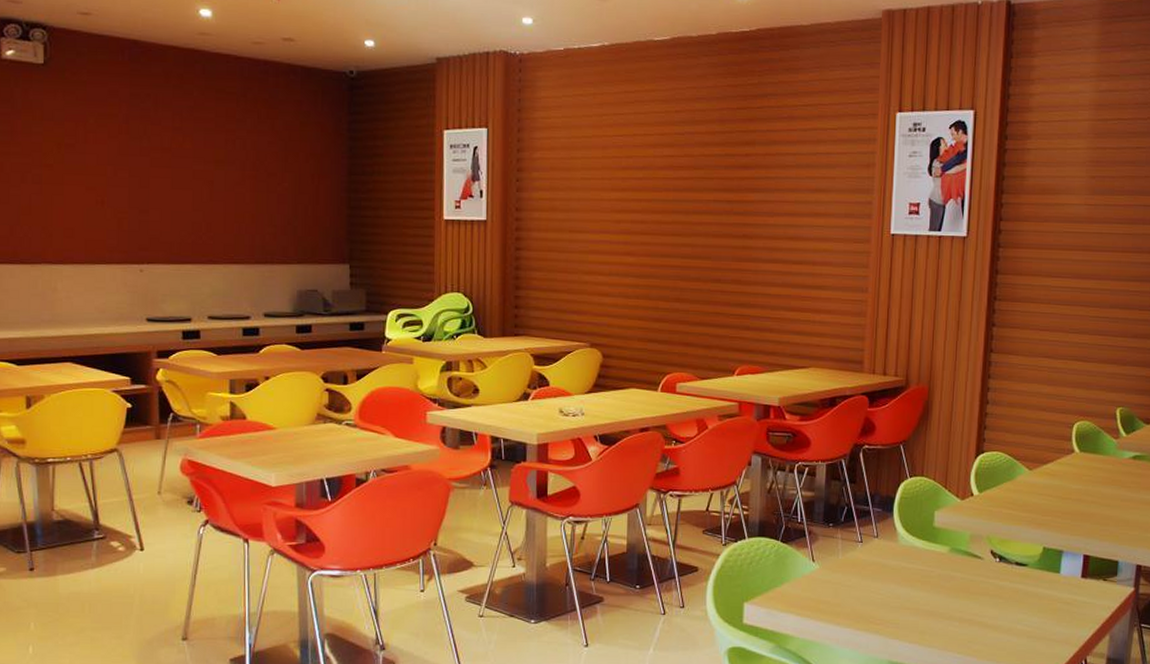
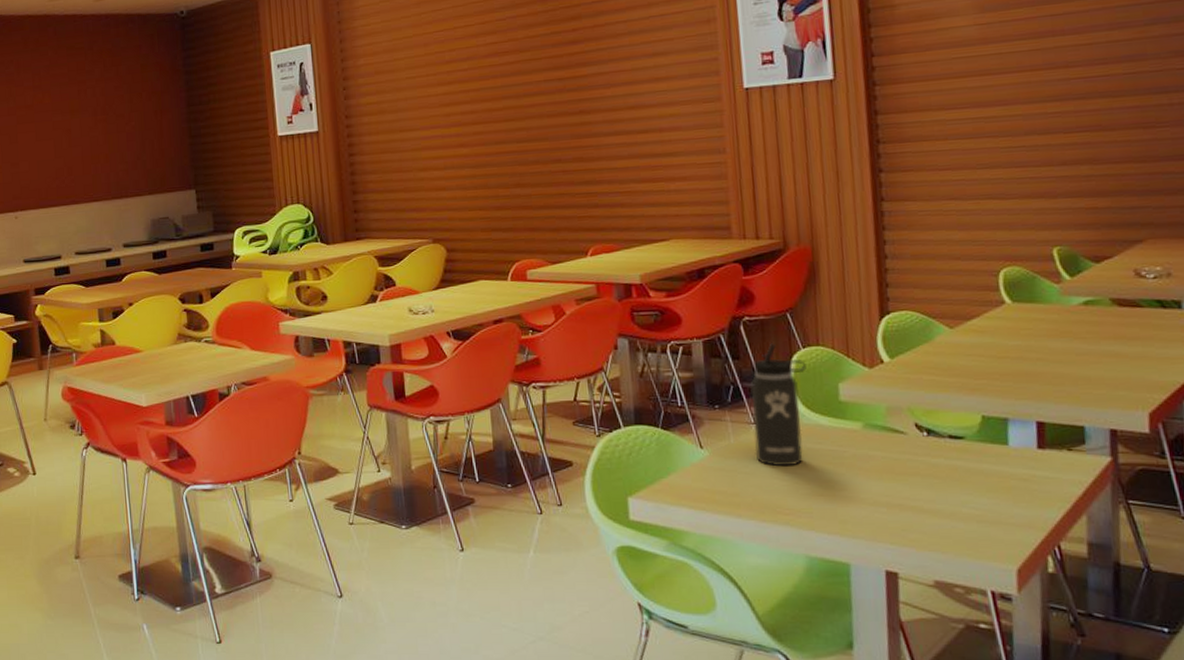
thermos bottle: none [858,471,911,582] -> present [750,343,807,467]

